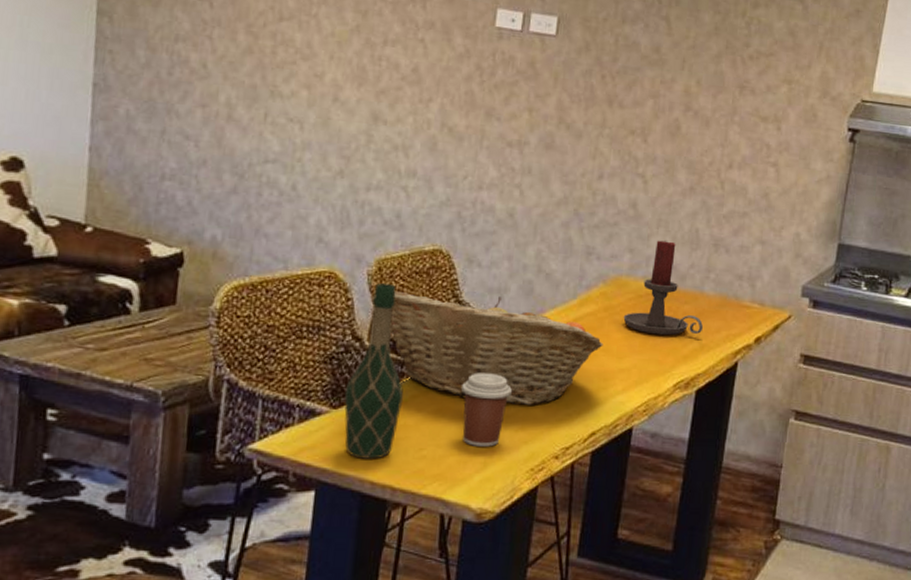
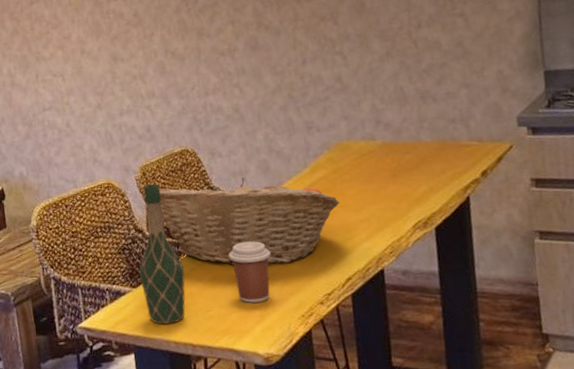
candle holder: present [623,240,703,336] -> none [352,103,428,186]

